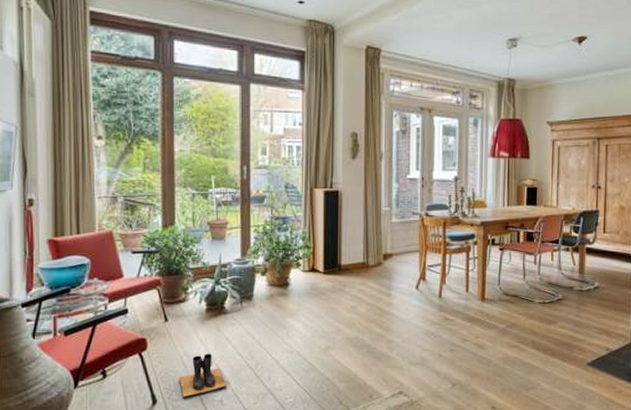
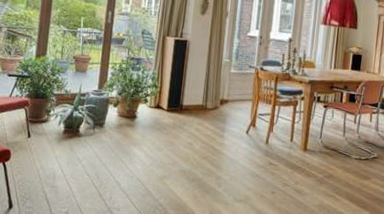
boots: present [179,353,226,398] -> none [33,169,73,207]

